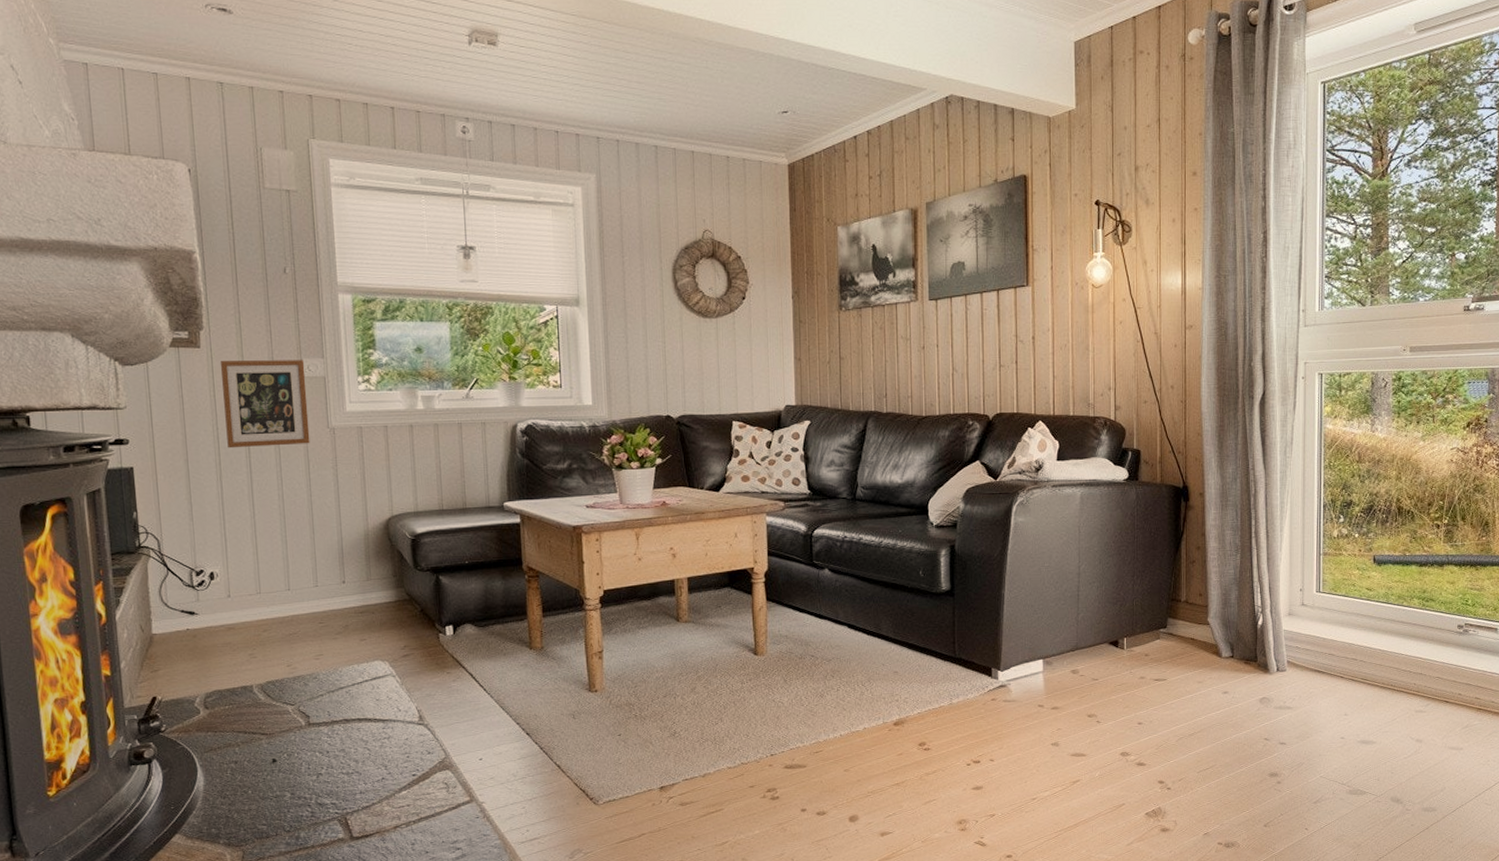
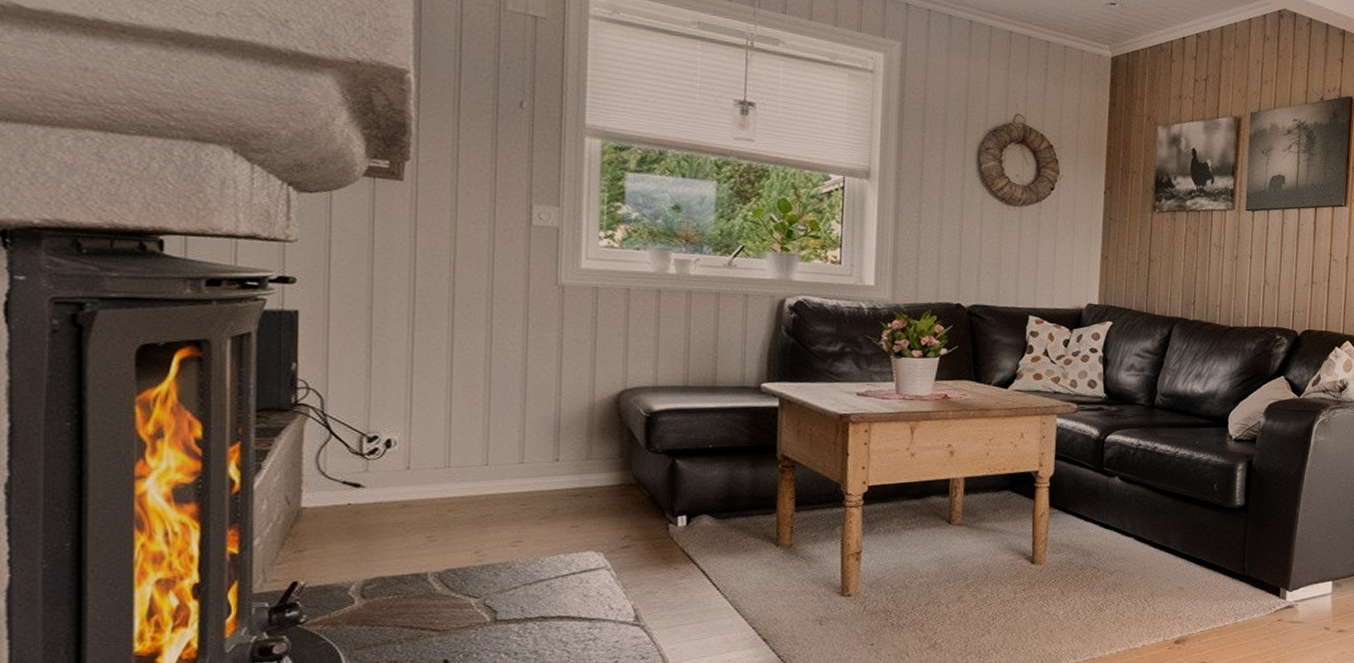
picture frame: present [220,360,310,449] -> none [426,197,535,301]

